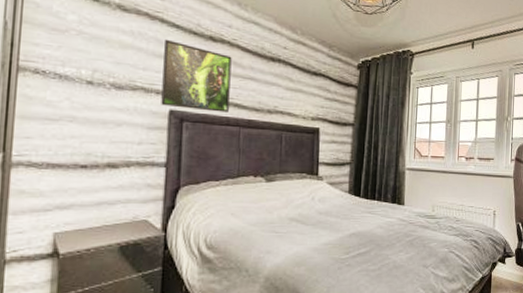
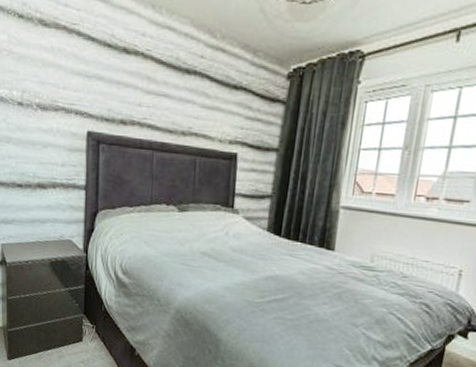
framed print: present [161,39,232,113] -> none [80,54,146,134]

